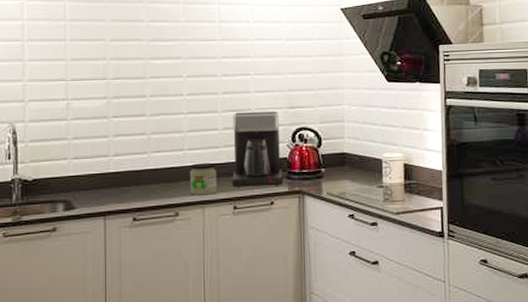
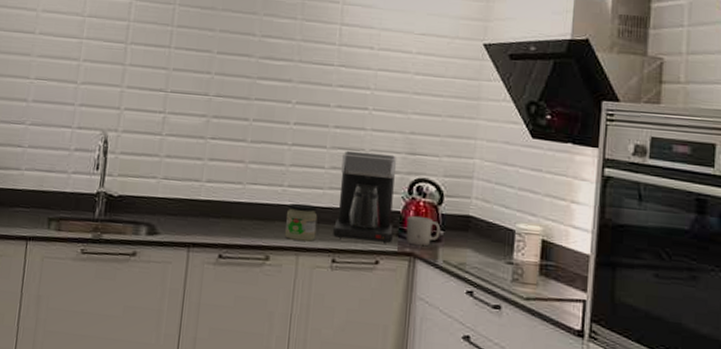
mug: none [293,159,322,184] -> present [405,216,441,246]

